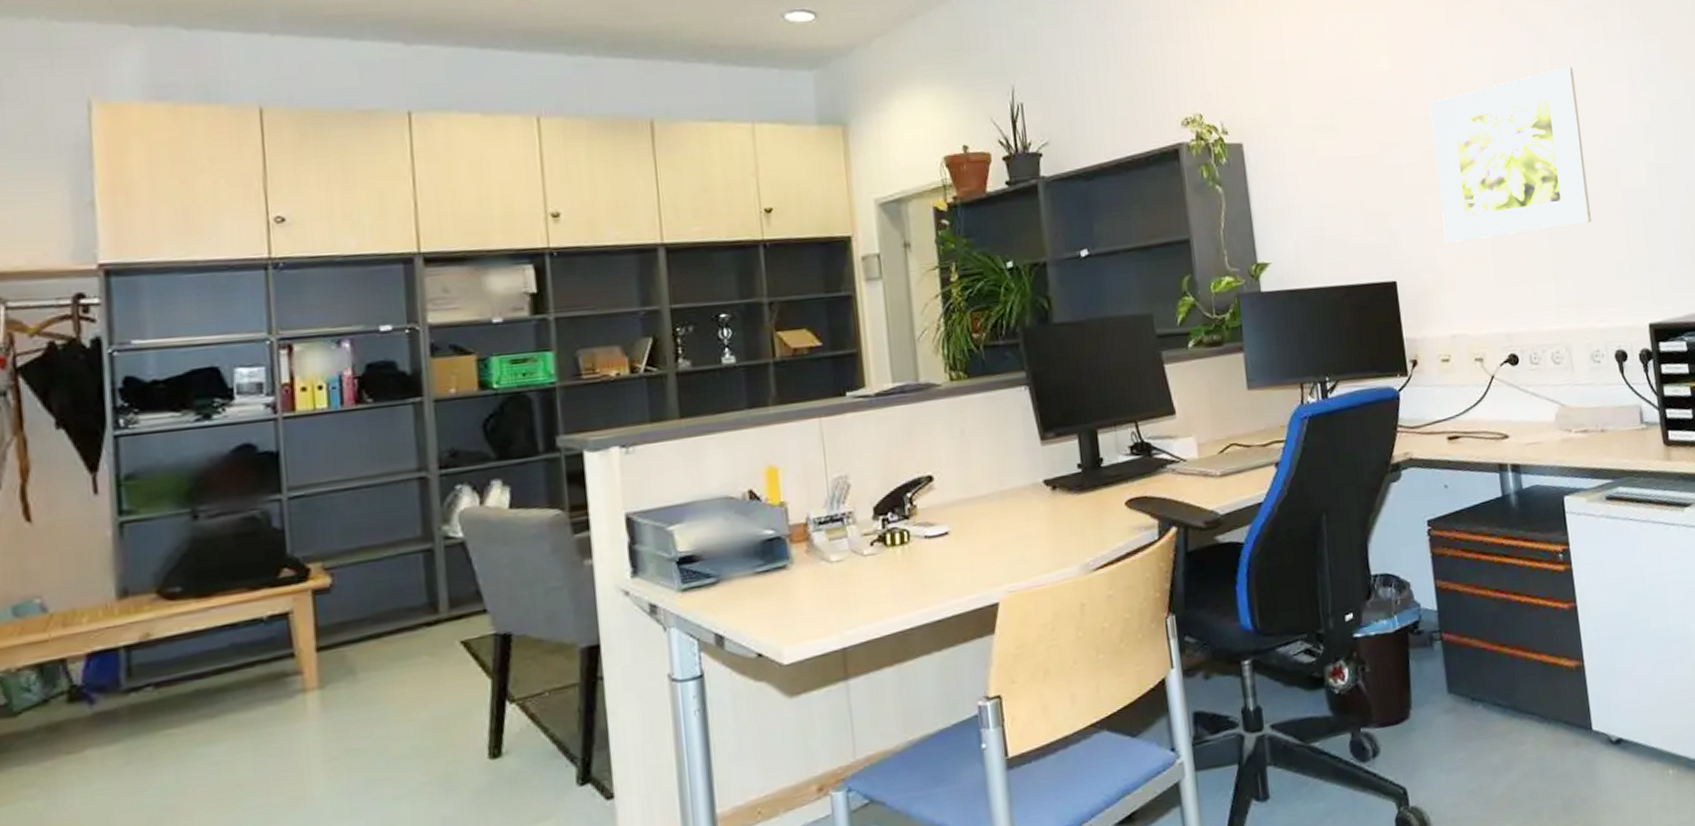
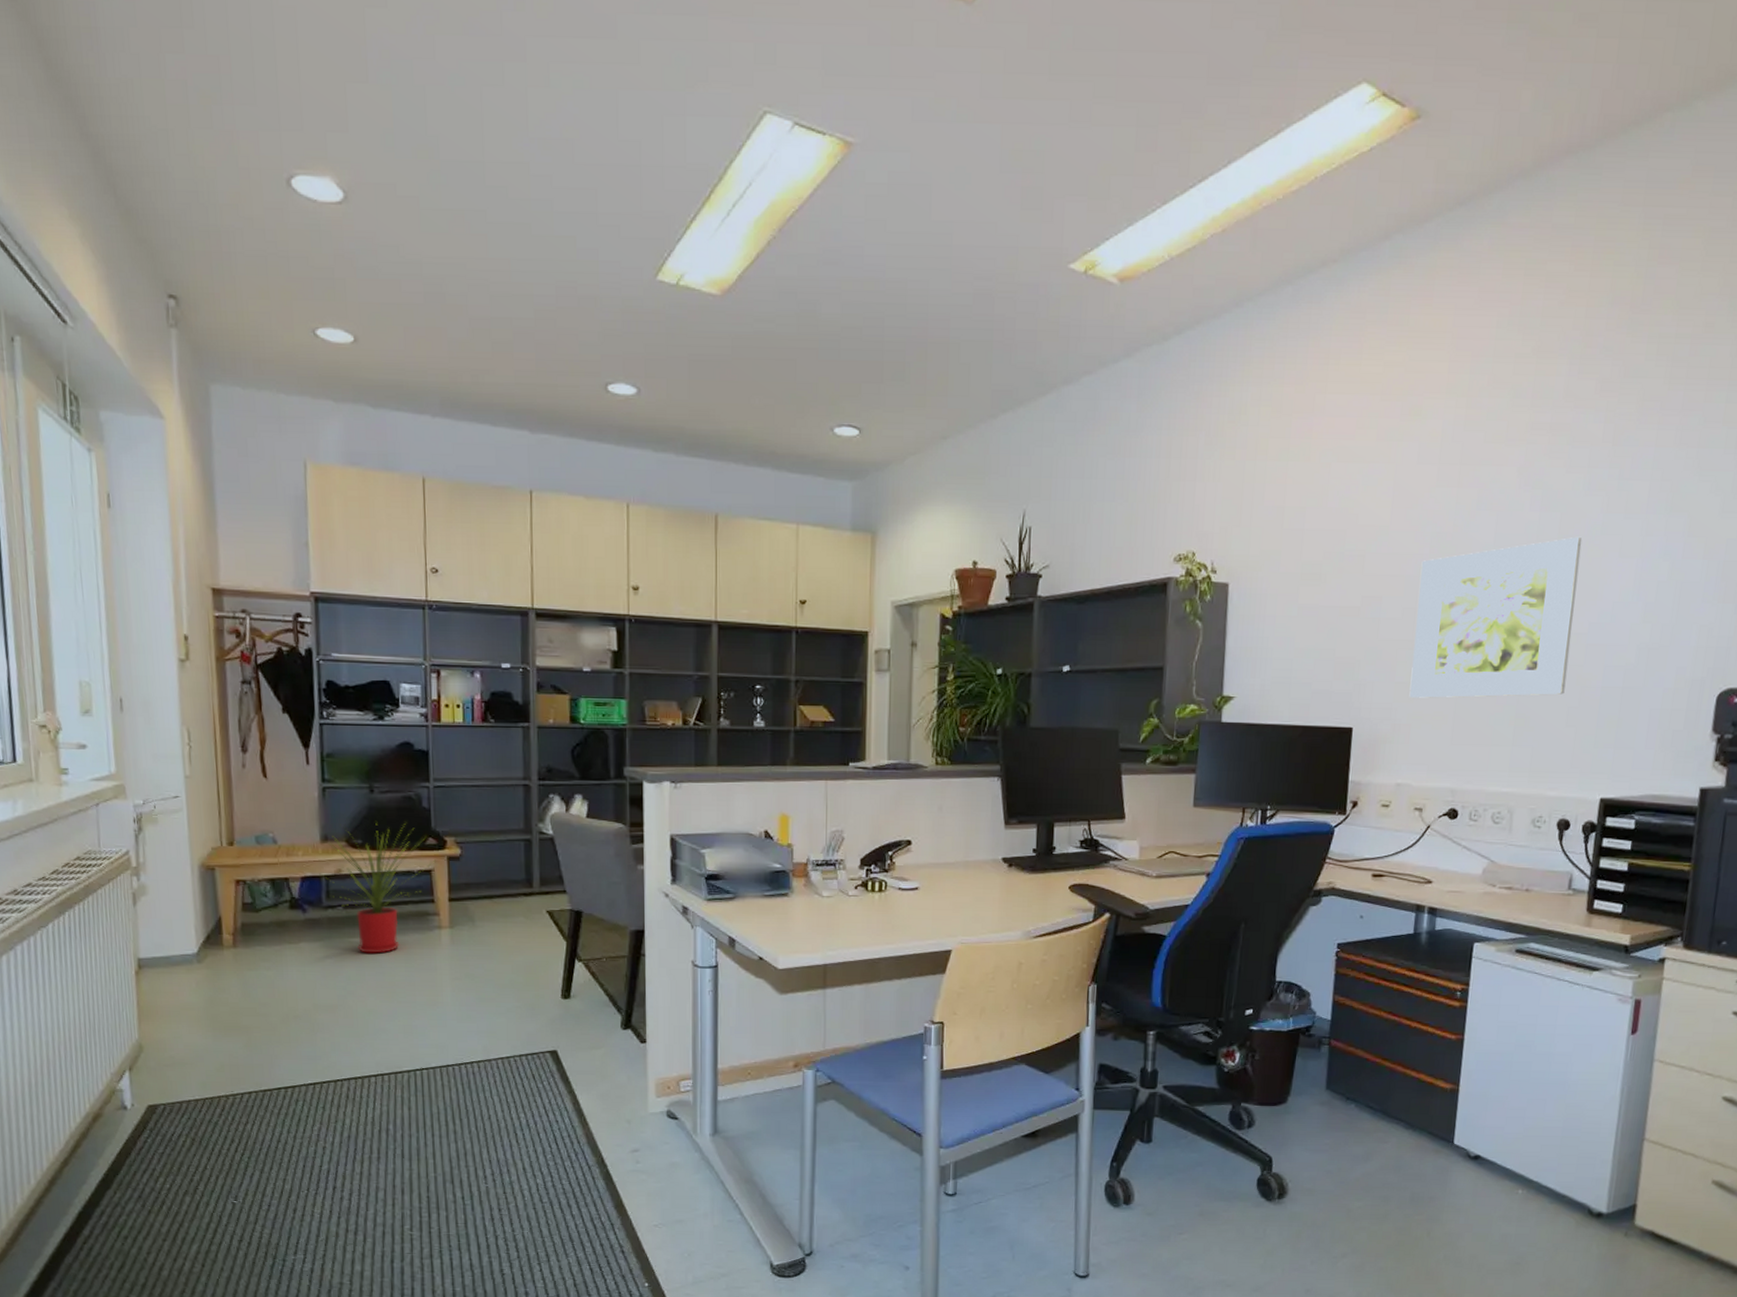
house plant: none [125,552,294,748] -> present [326,822,436,954]

